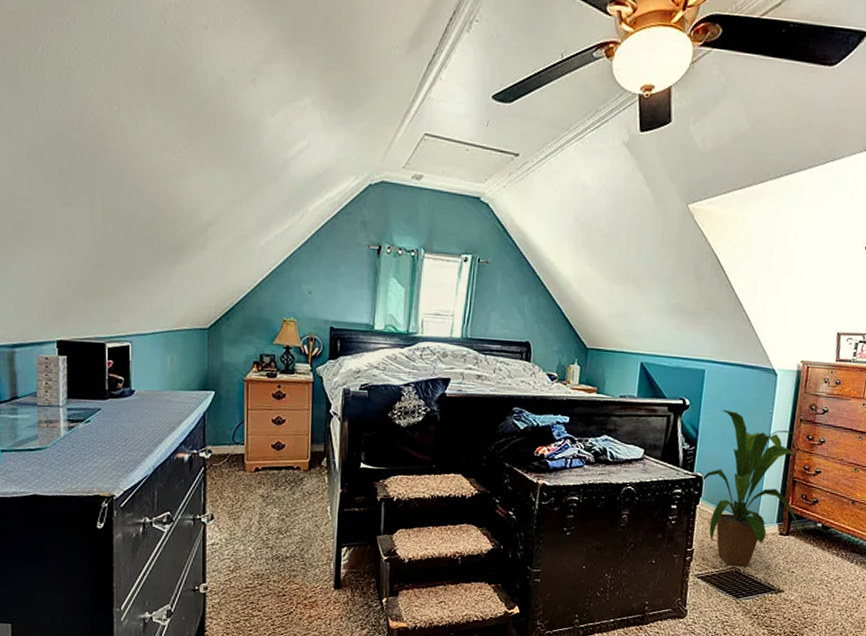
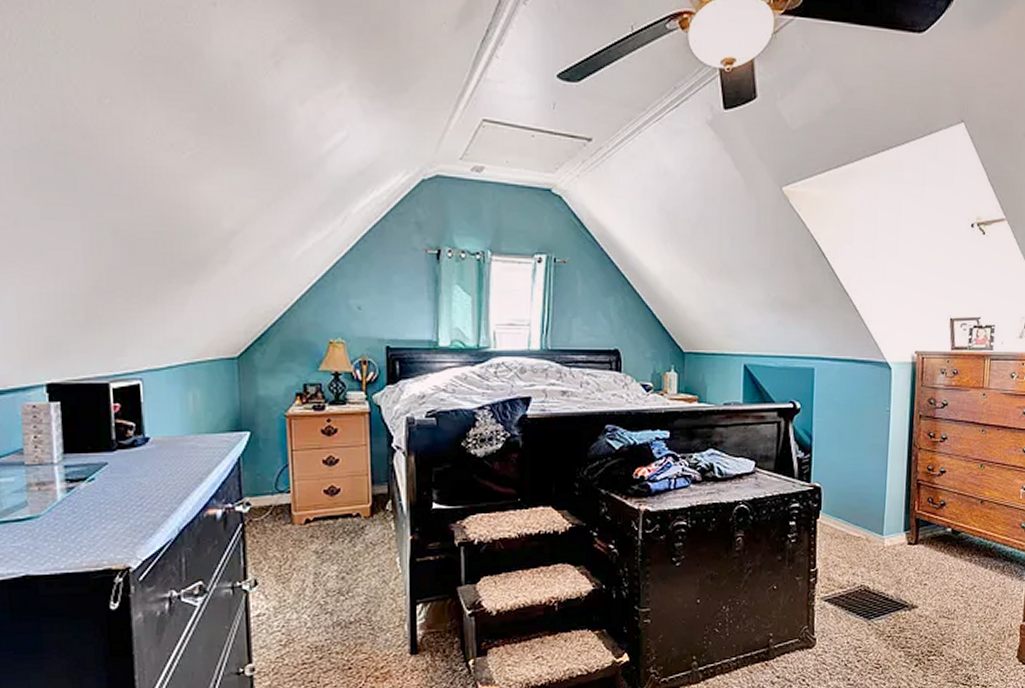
house plant: present [701,409,805,566] -> none [819,410,935,583]

